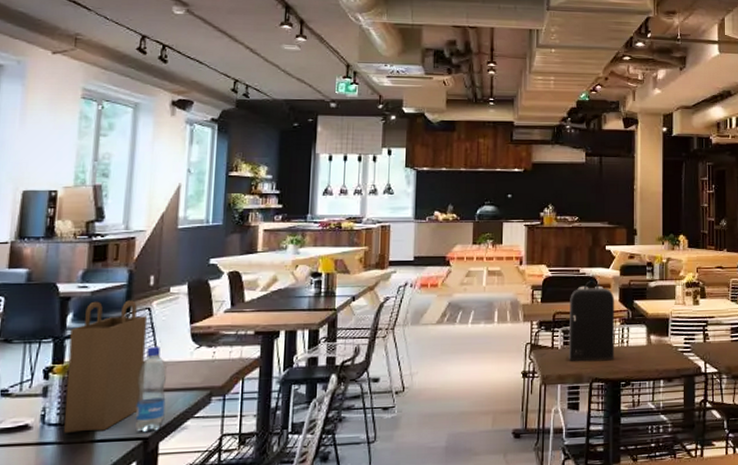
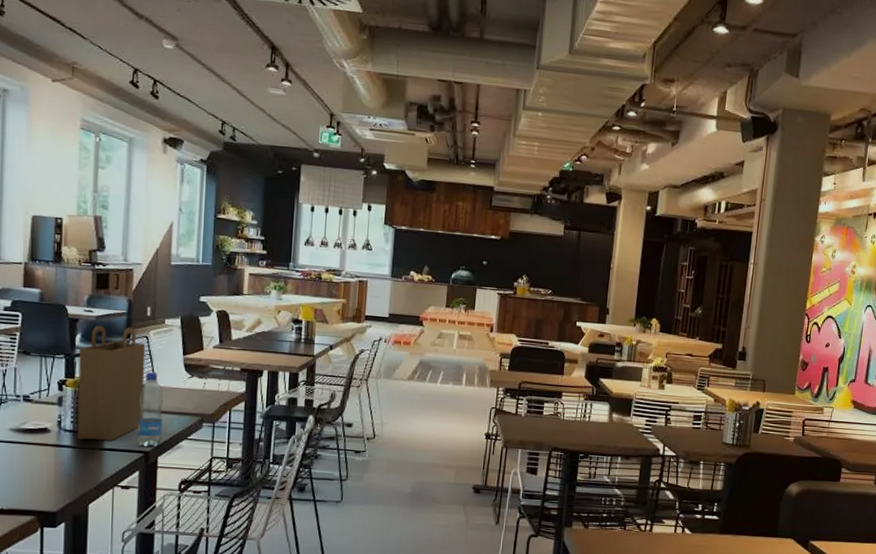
backpack: present [568,281,615,361] -> none [530,354,581,432]

